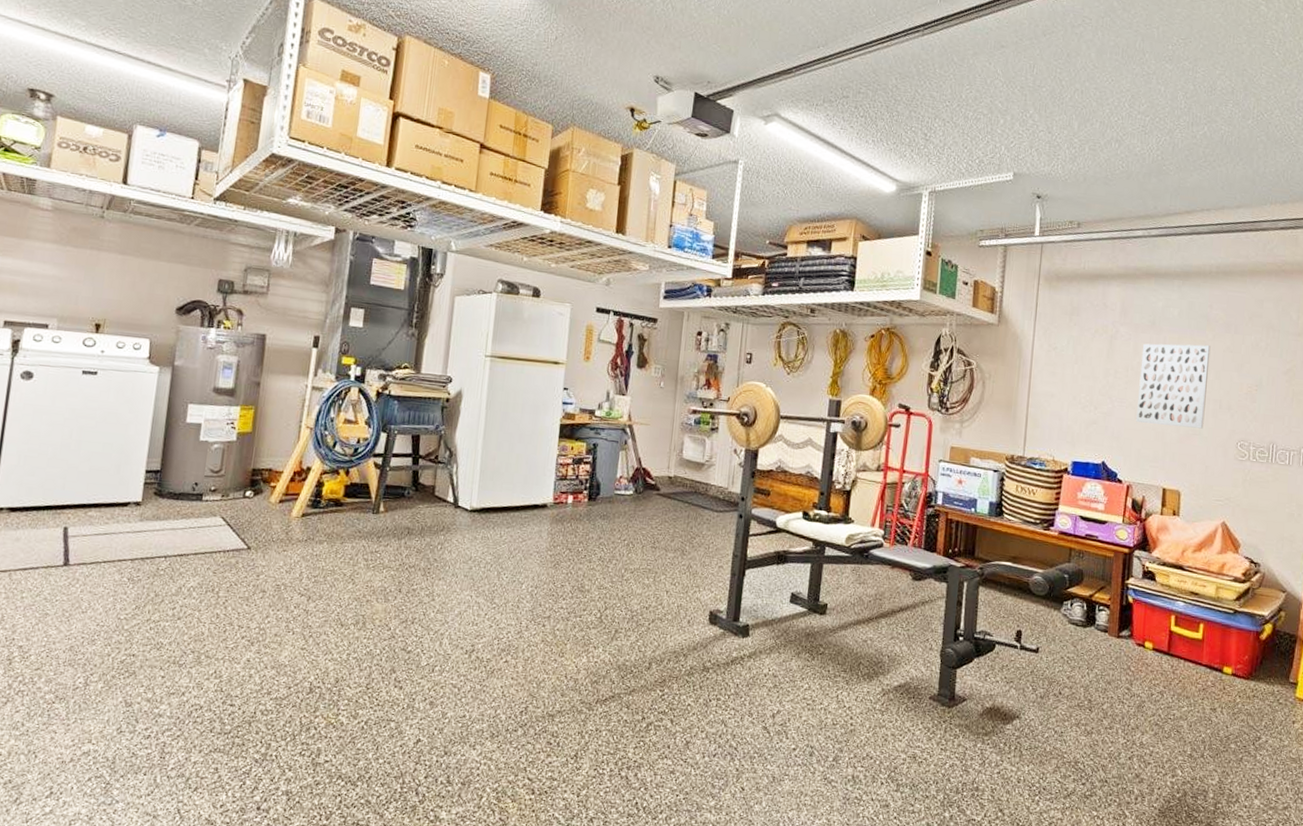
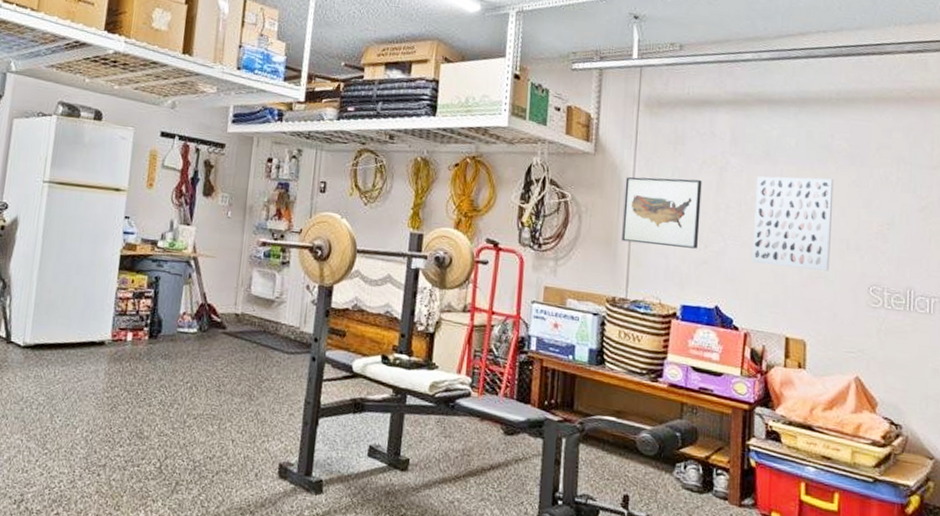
wall art: none [1021,345,1094,410] -> present [622,177,702,249]

